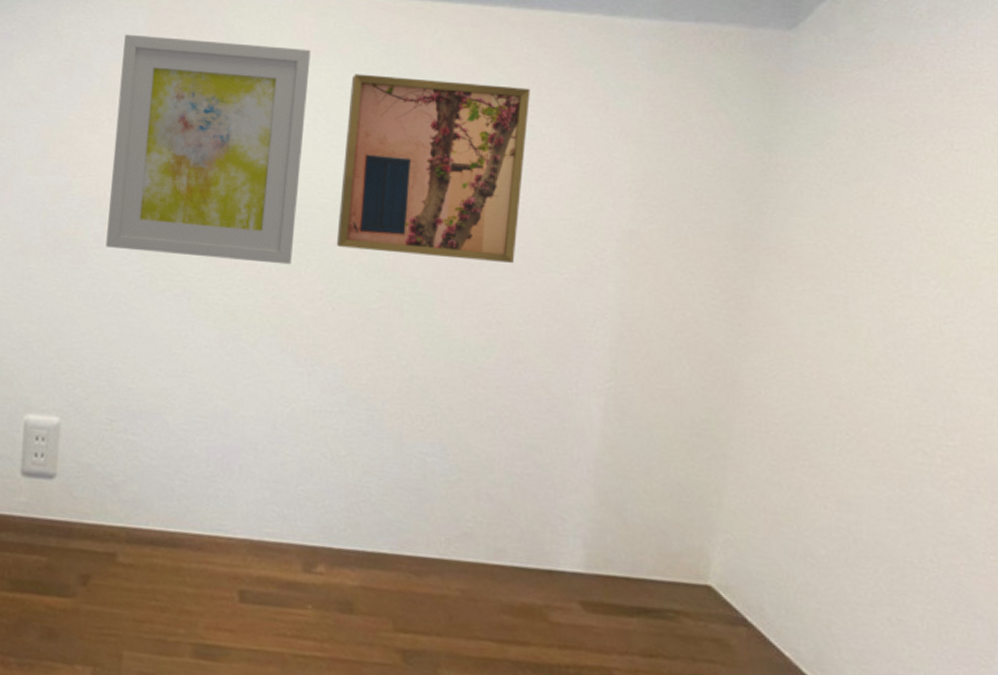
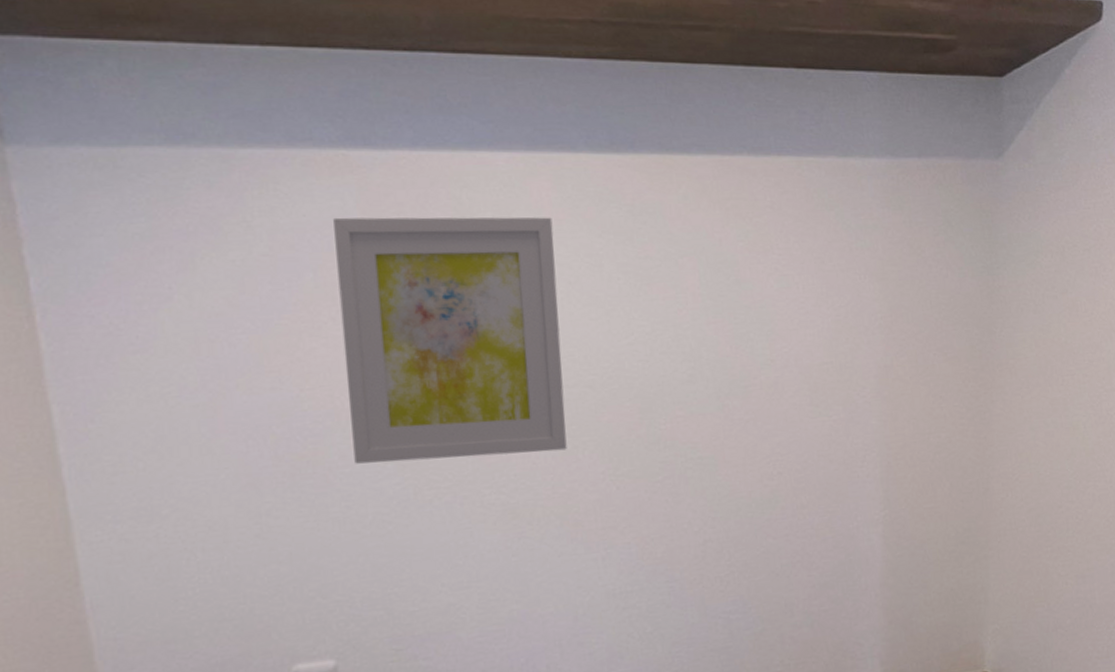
wall art: present [336,73,530,263] -> none [600,237,786,424]

